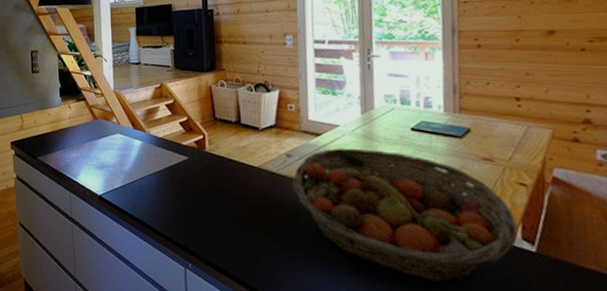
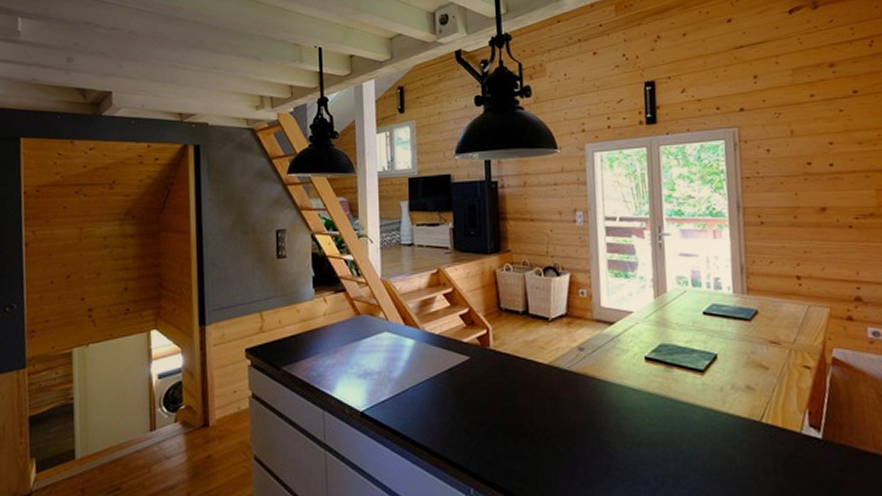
fruit basket: present [292,148,518,283] -> none [585,336,805,481]

